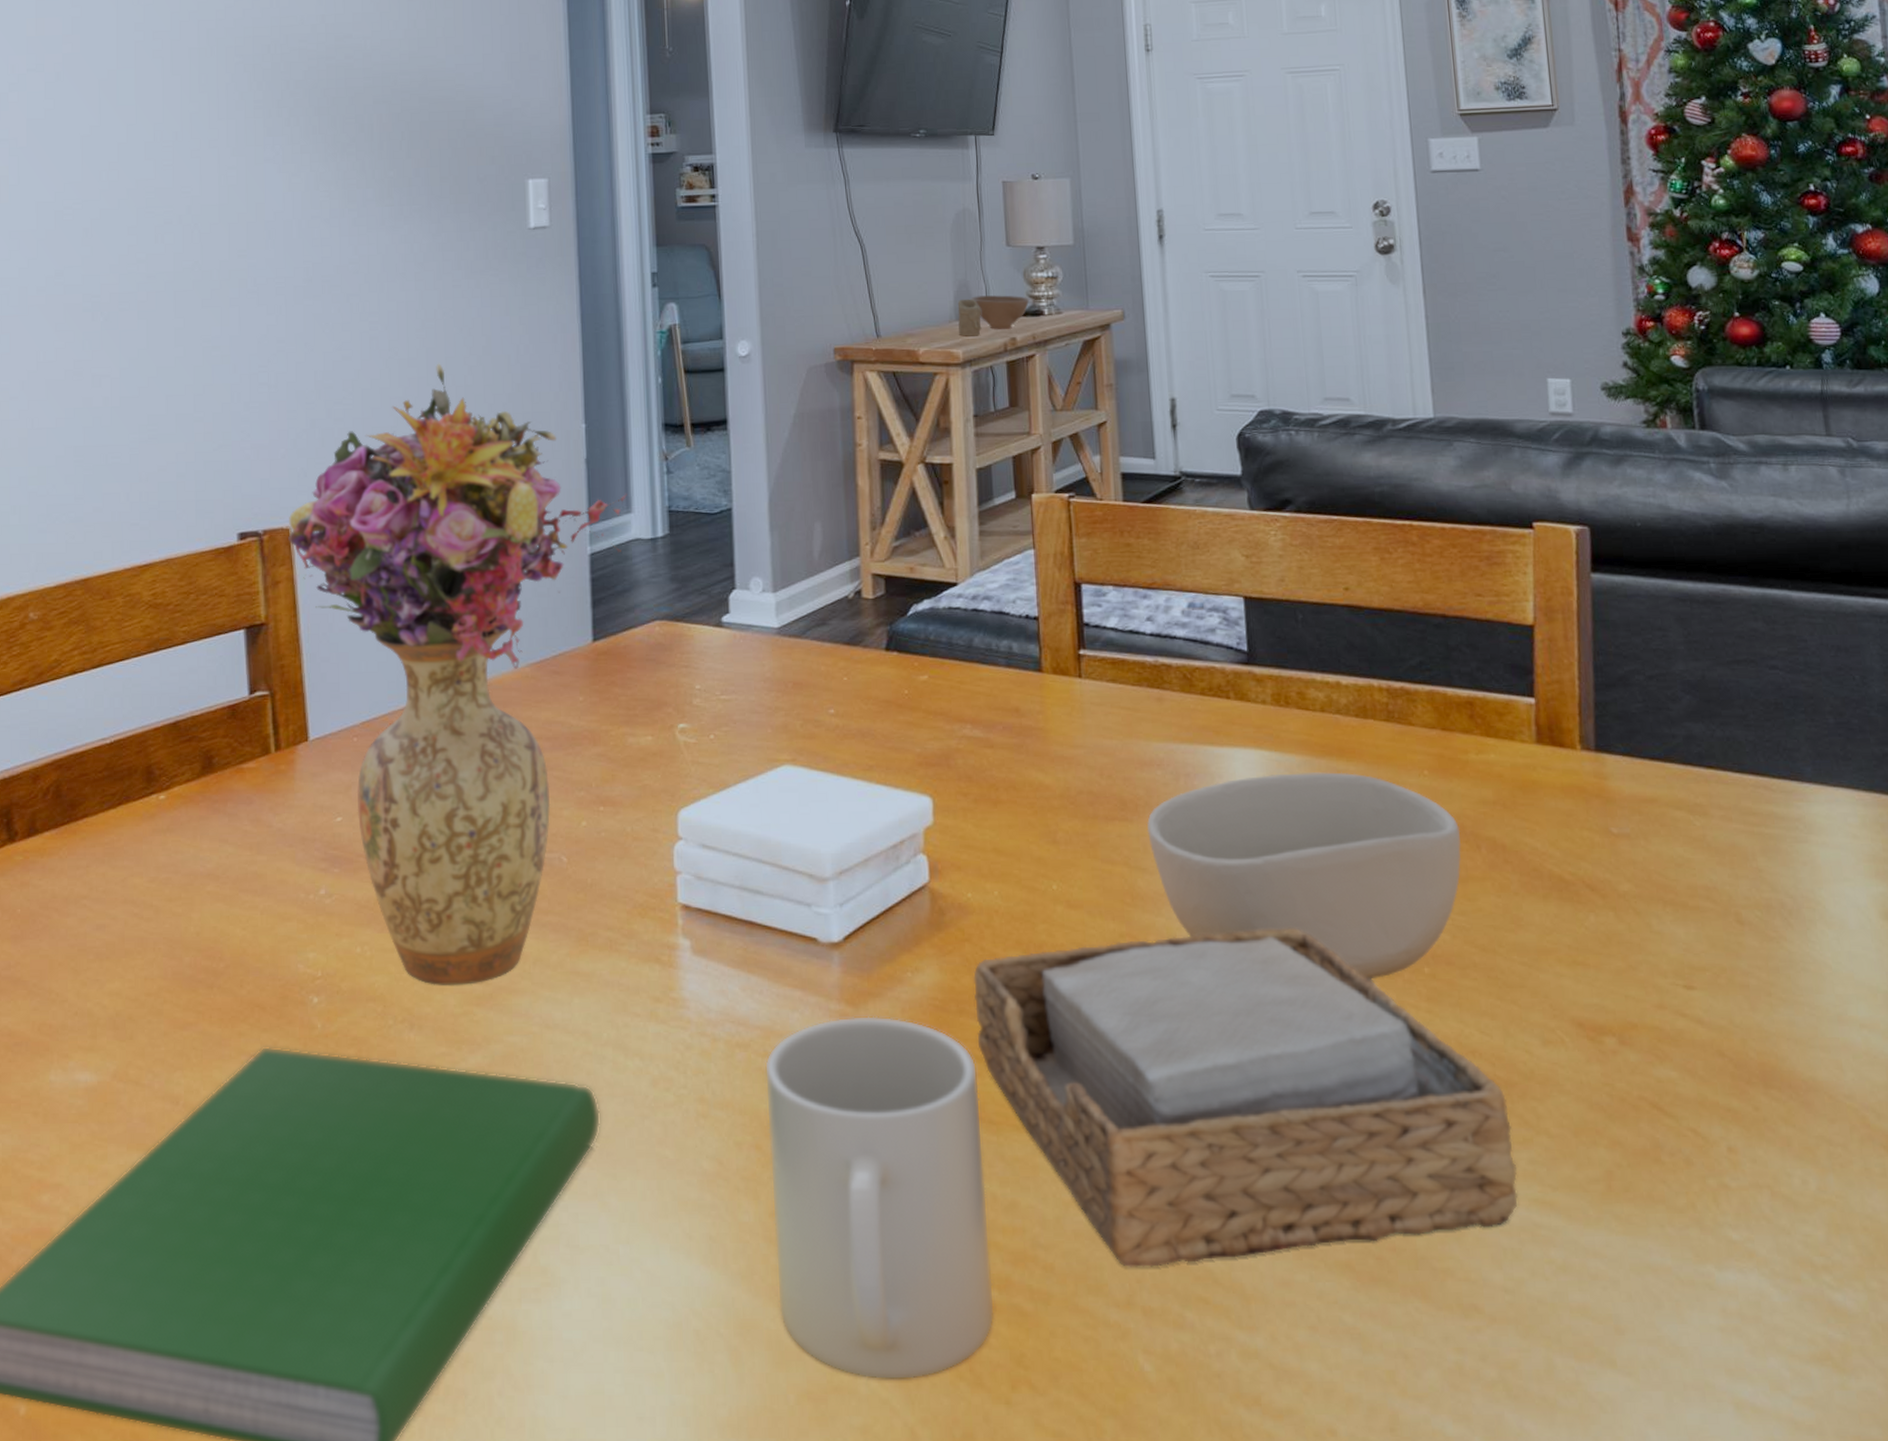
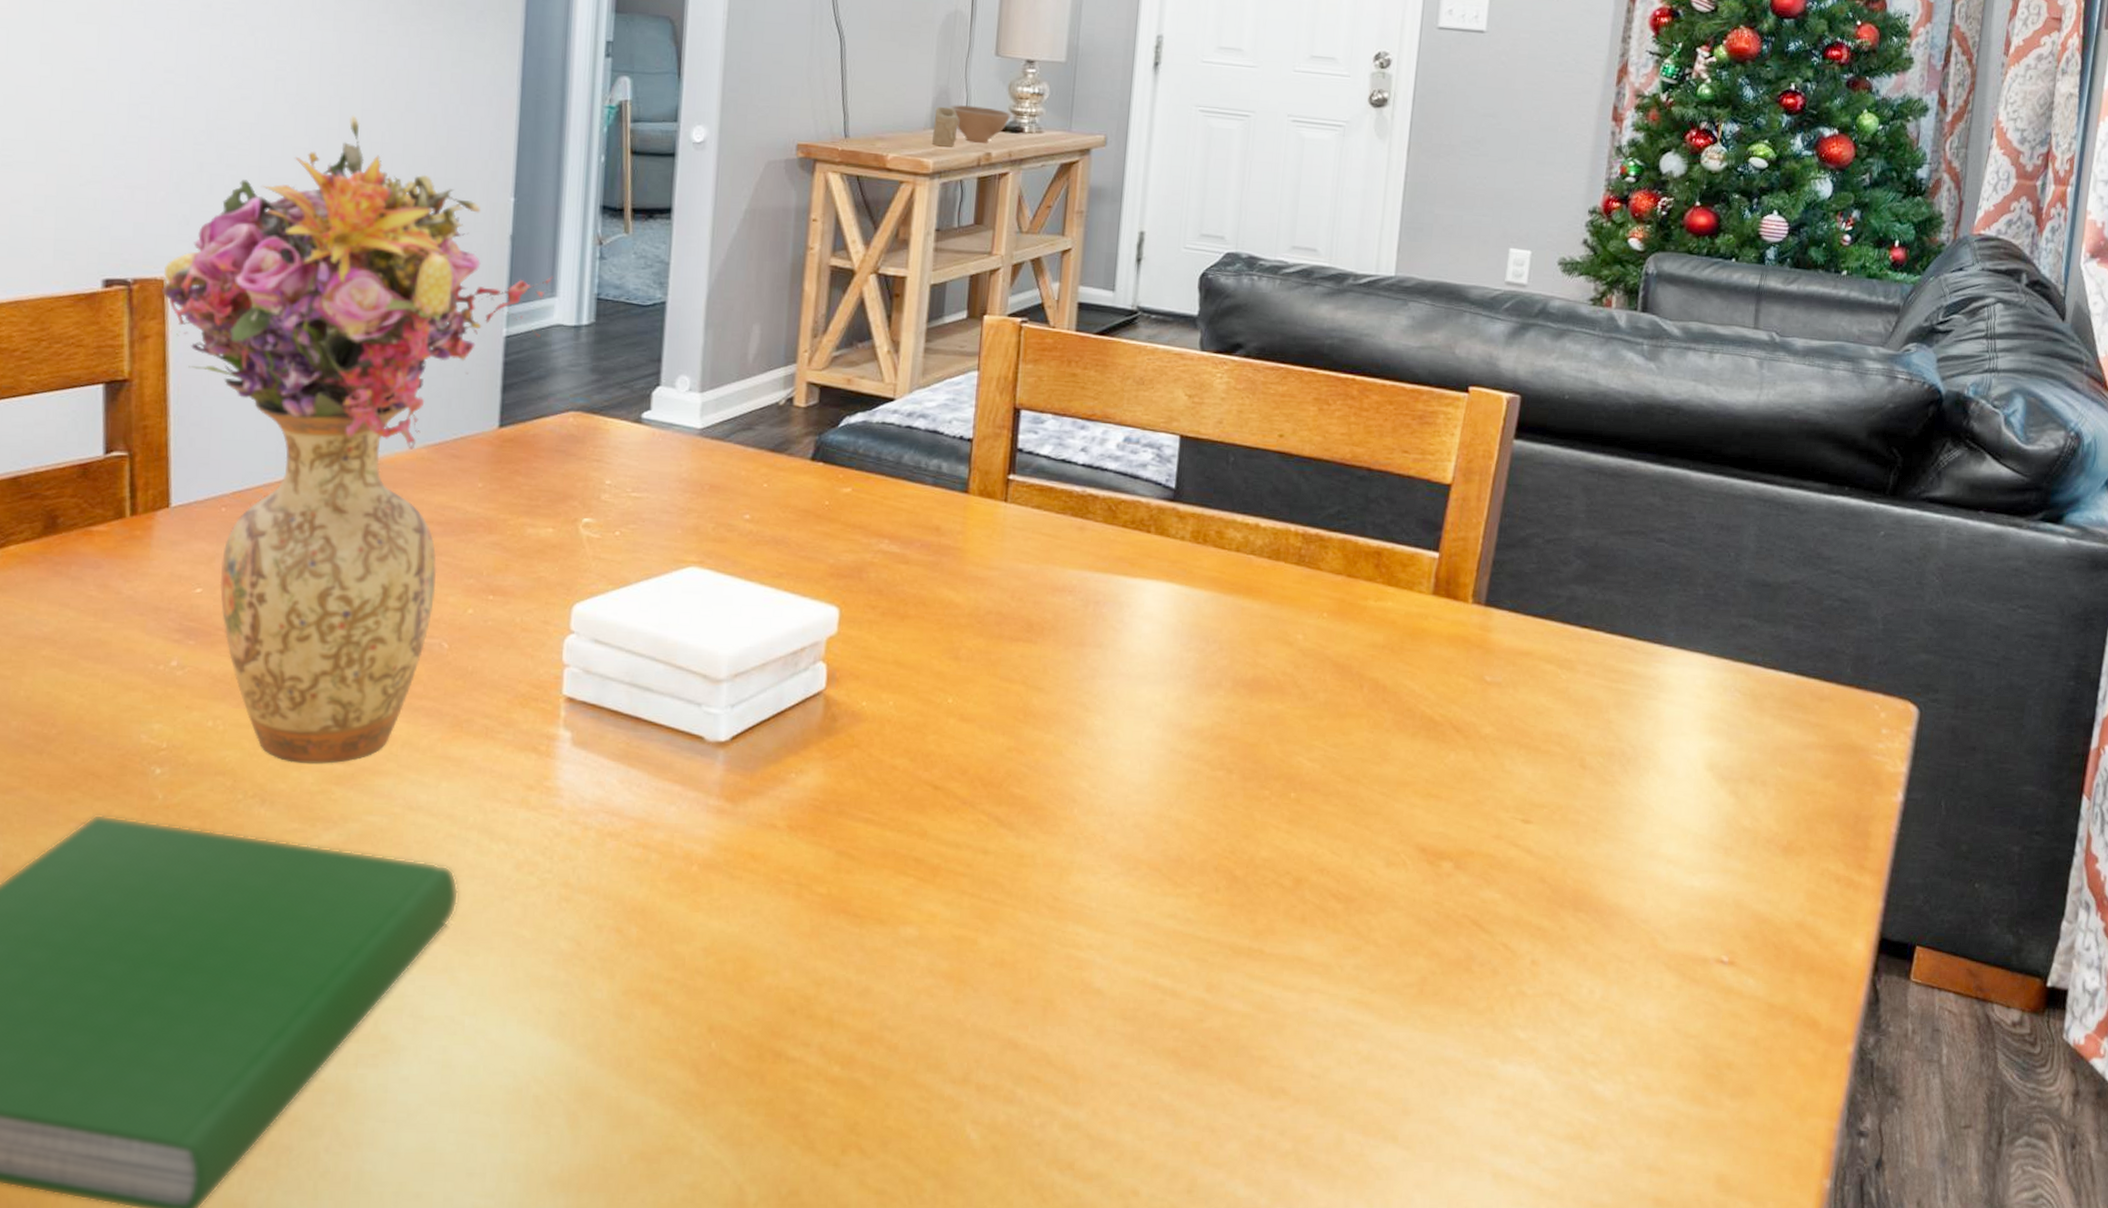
mug: present [764,1016,995,1380] -> none [622,812,849,1144]
napkin holder: present [973,928,1519,1267] -> none [852,750,1344,1049]
bowl: present [1147,772,1462,980] -> none [1049,607,1348,801]

